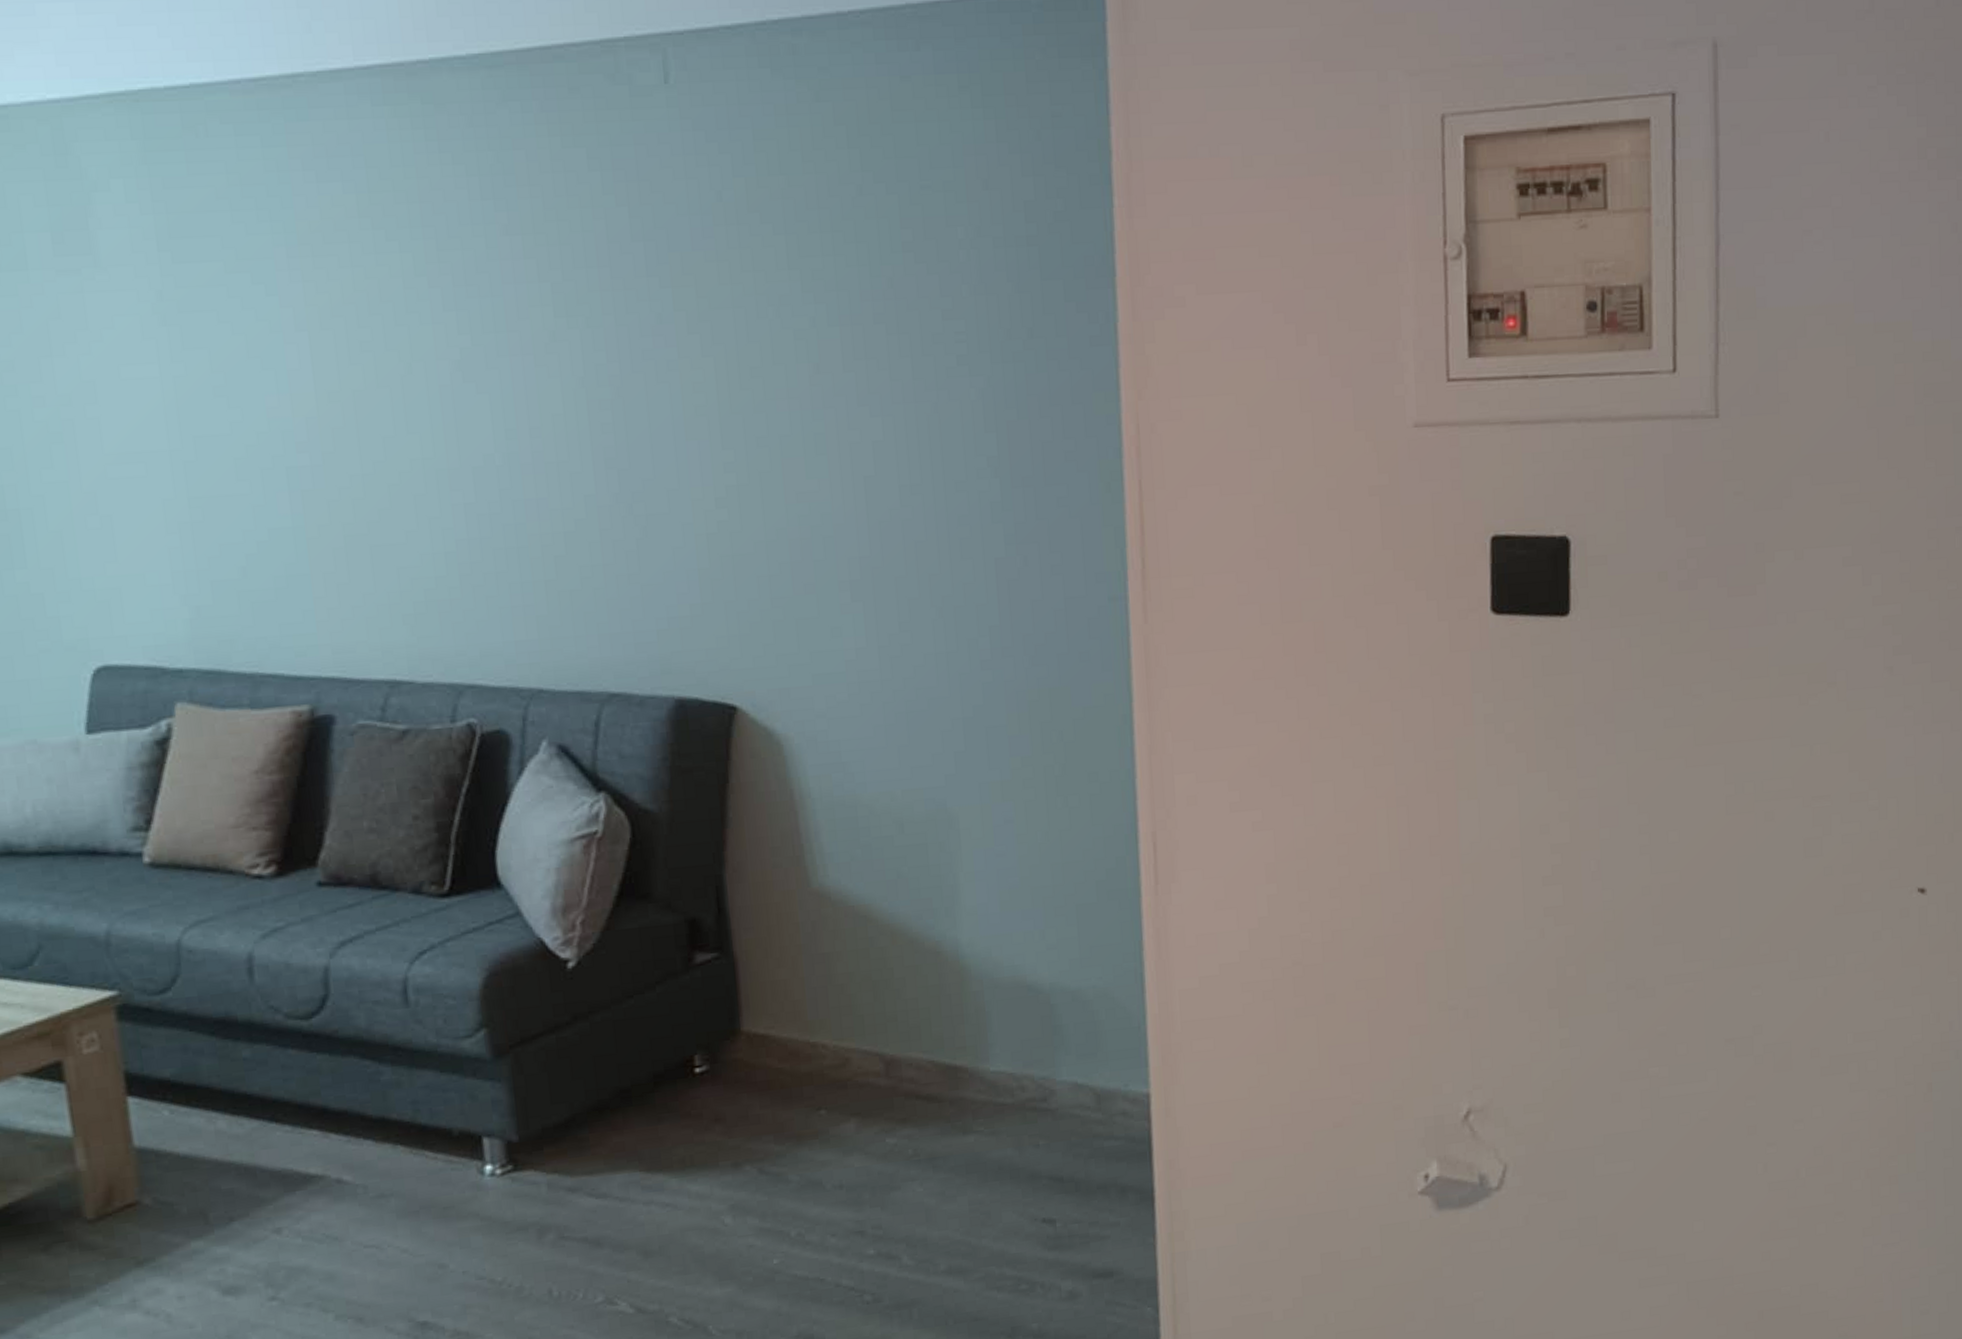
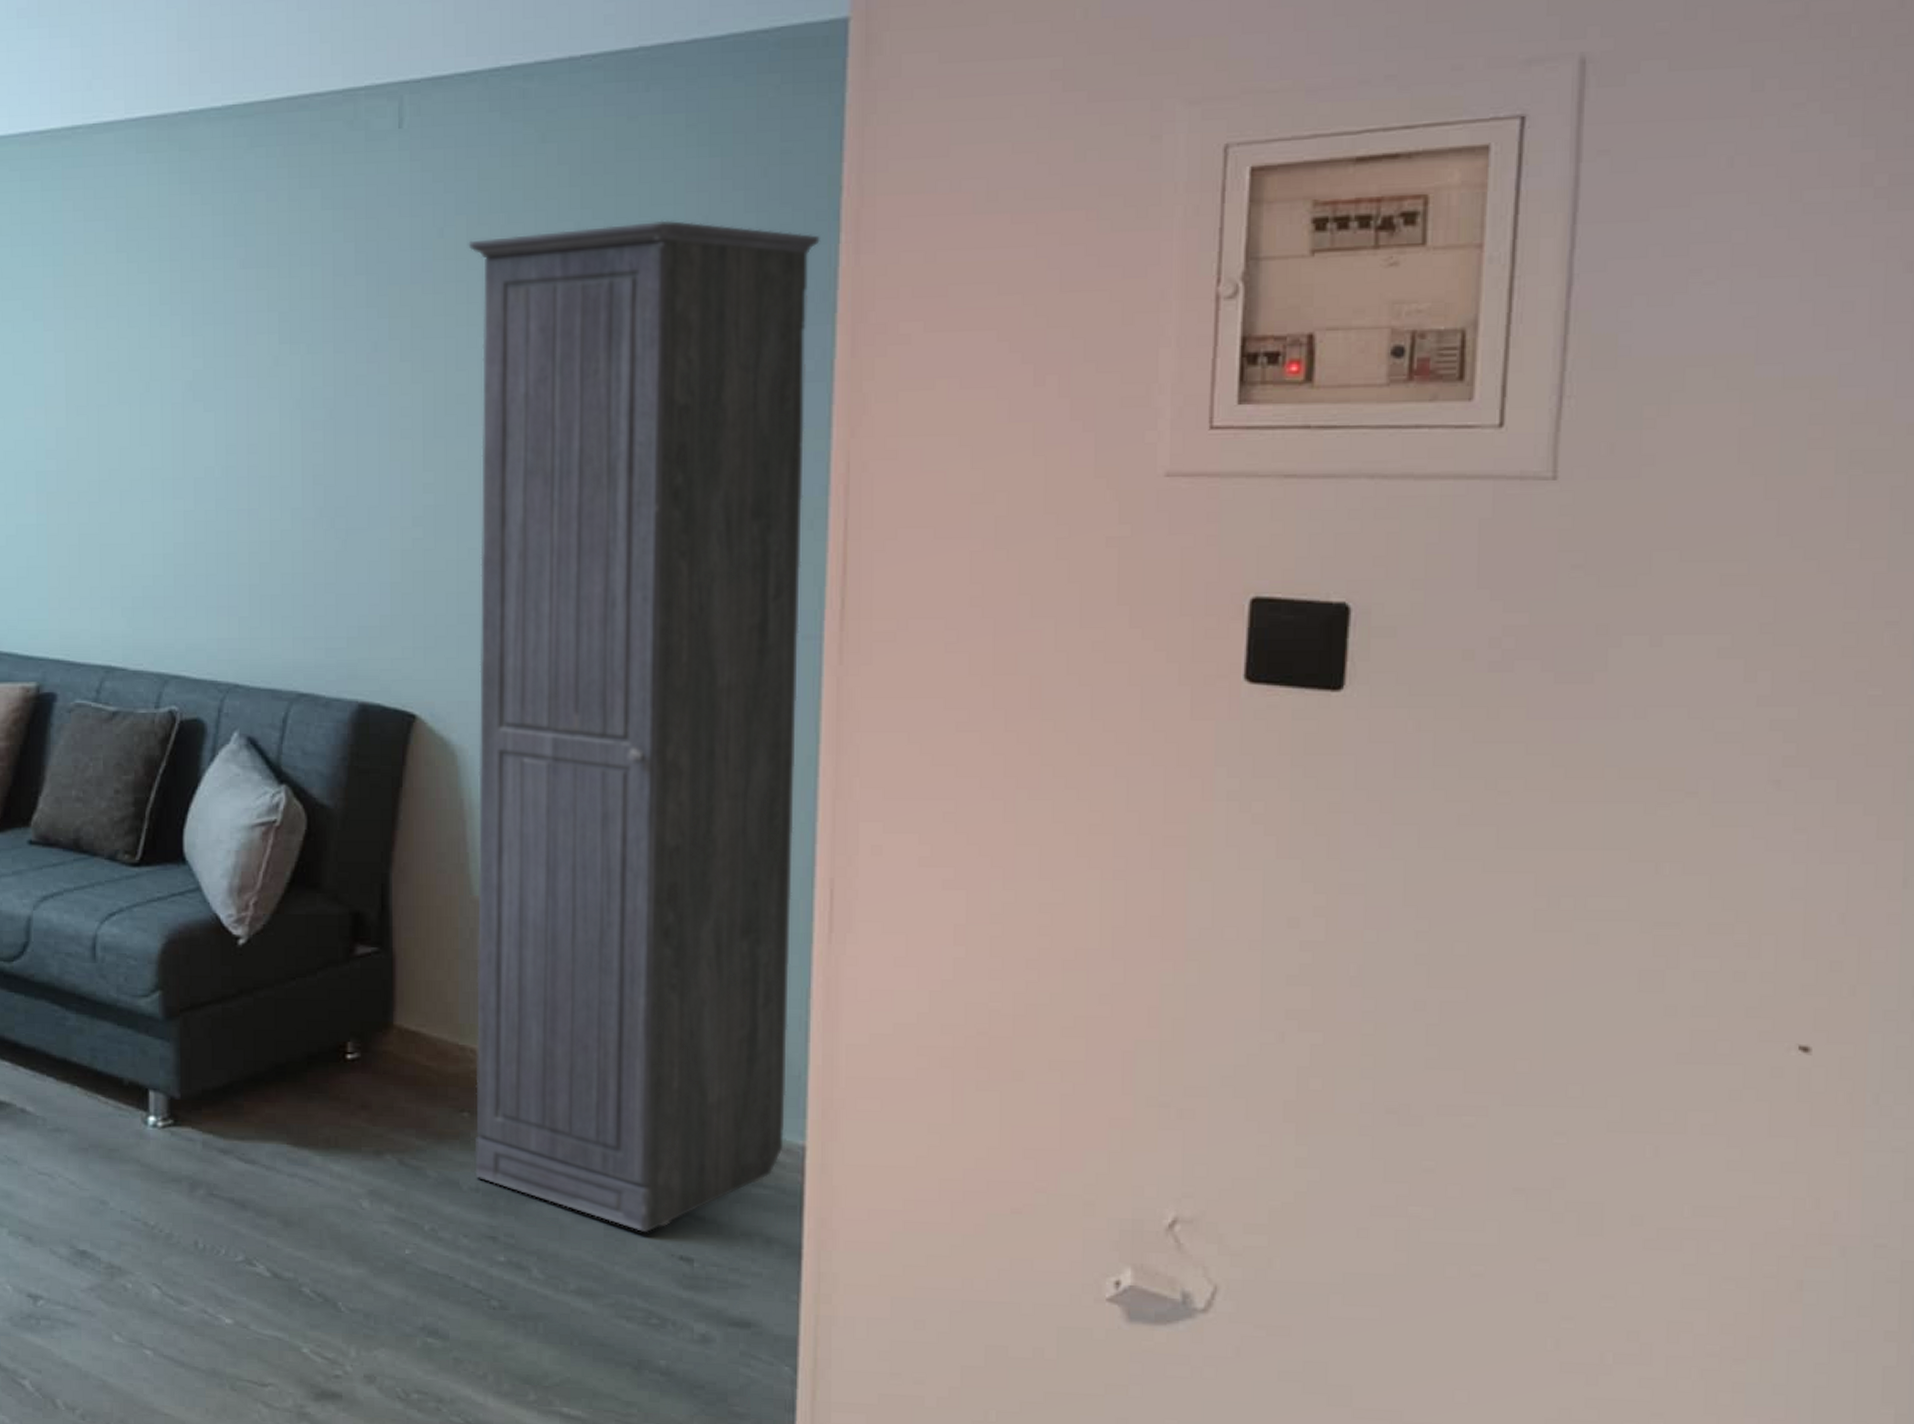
cabinet: none [748,183,1130,1202] -> present [468,220,820,1233]

